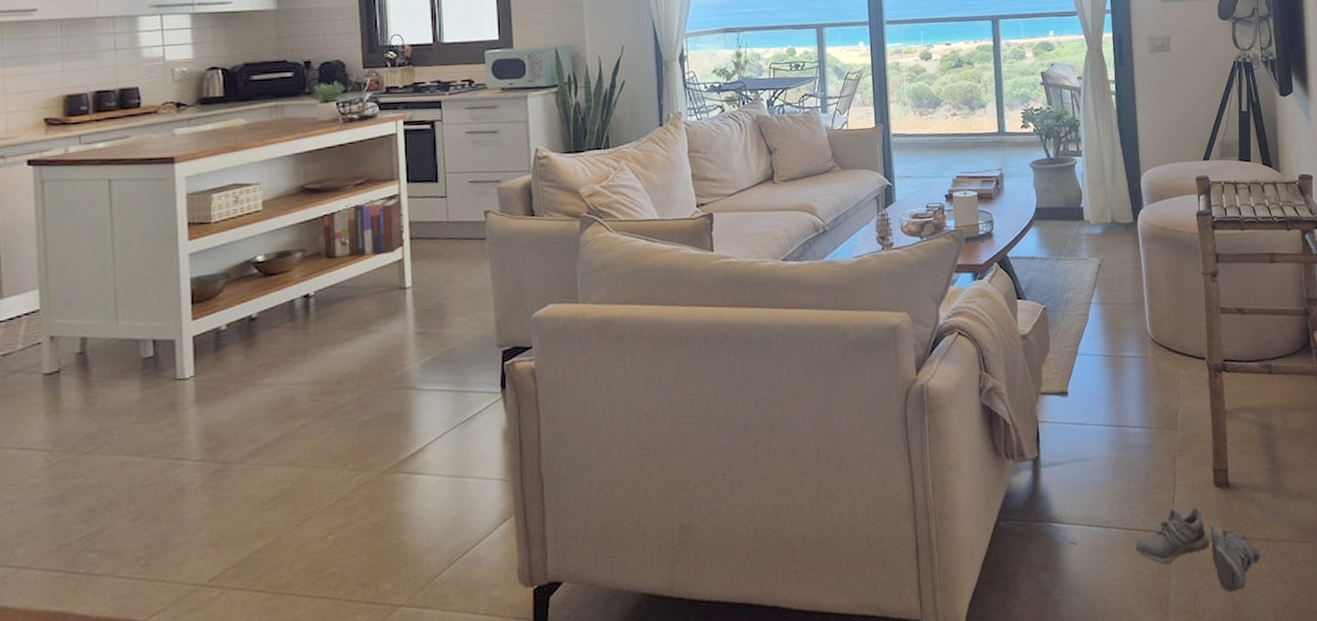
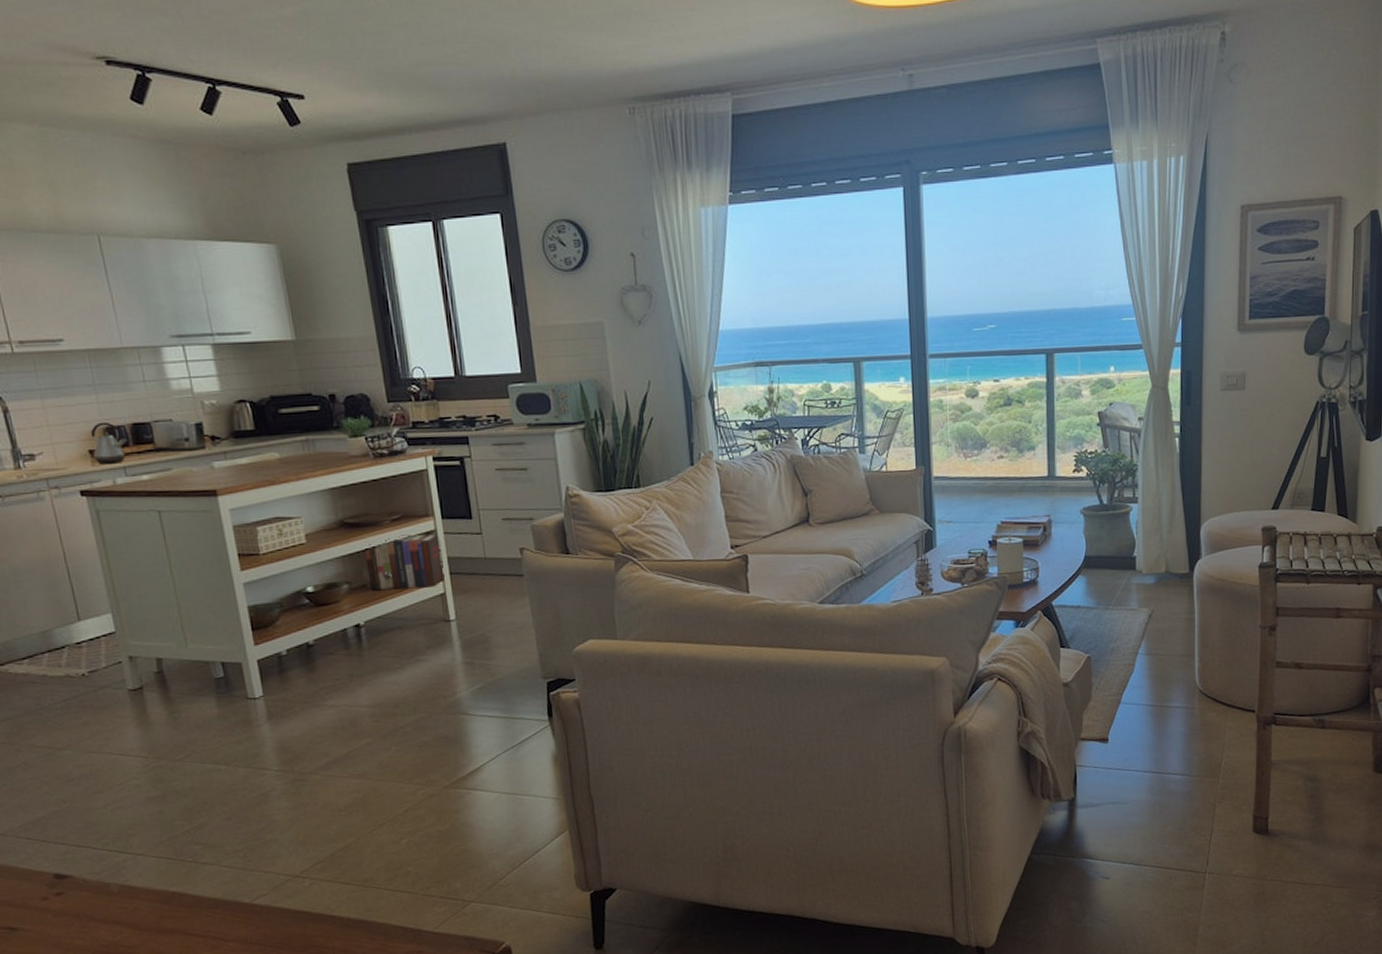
kettle: none [47,90,85,133] -> present [90,422,126,464]
toaster: none [113,86,172,120] -> present [149,419,206,453]
athletic shoe: present [1135,506,1261,593] -> none [1167,849,1294,928]

